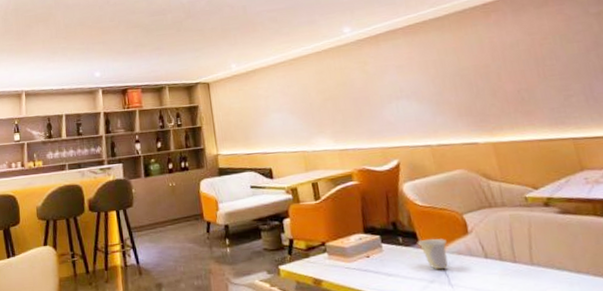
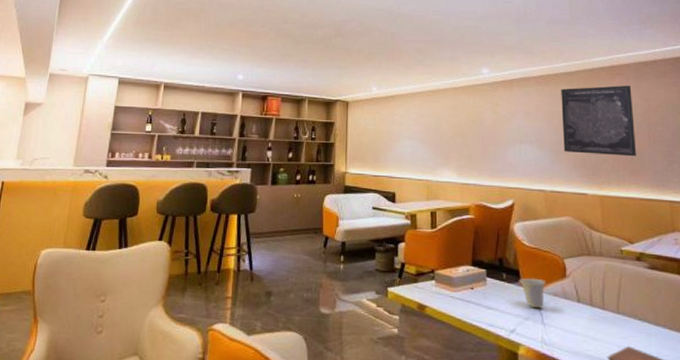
wall art: none [432,20,528,102] -> present [561,85,637,157]

